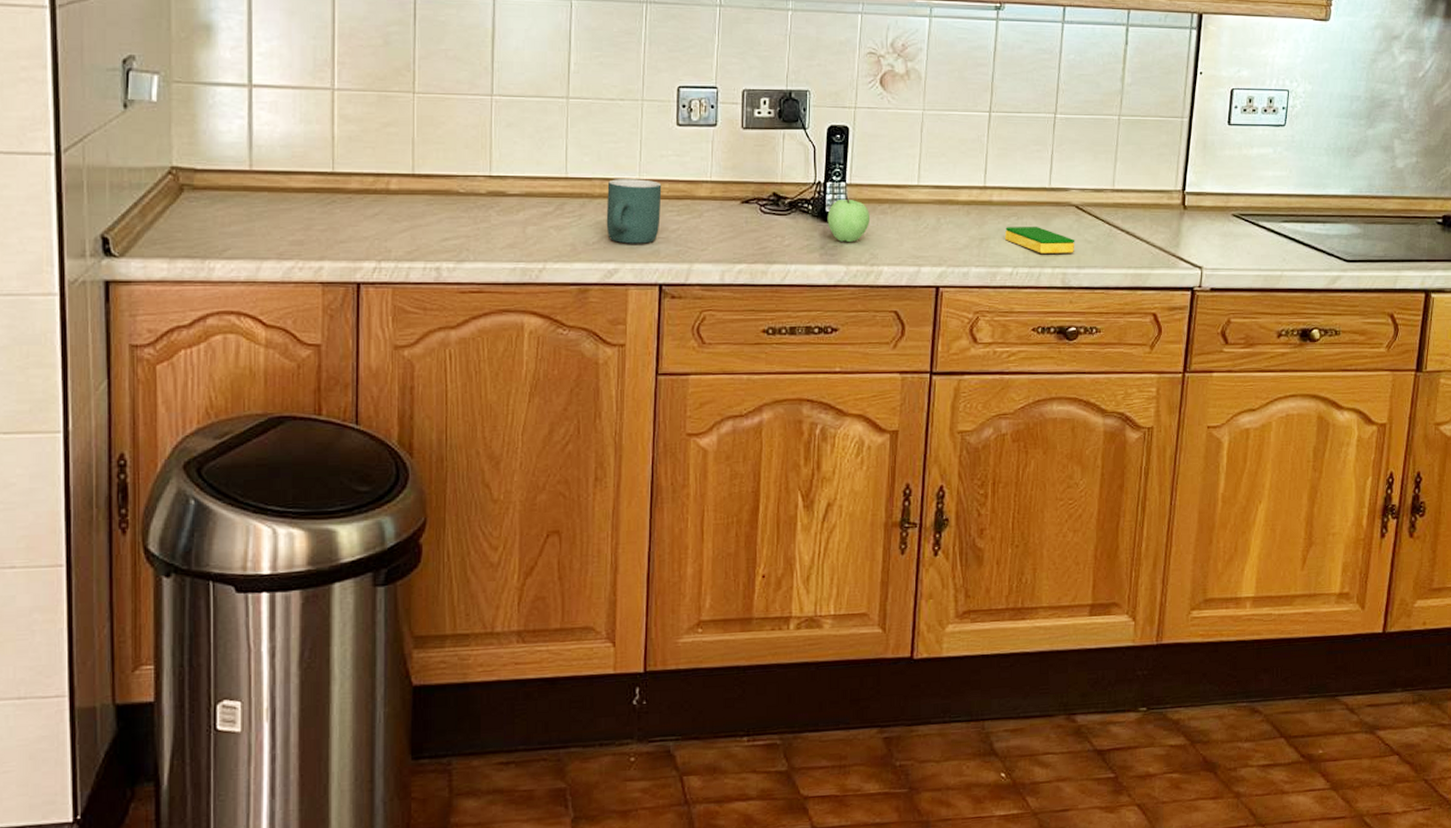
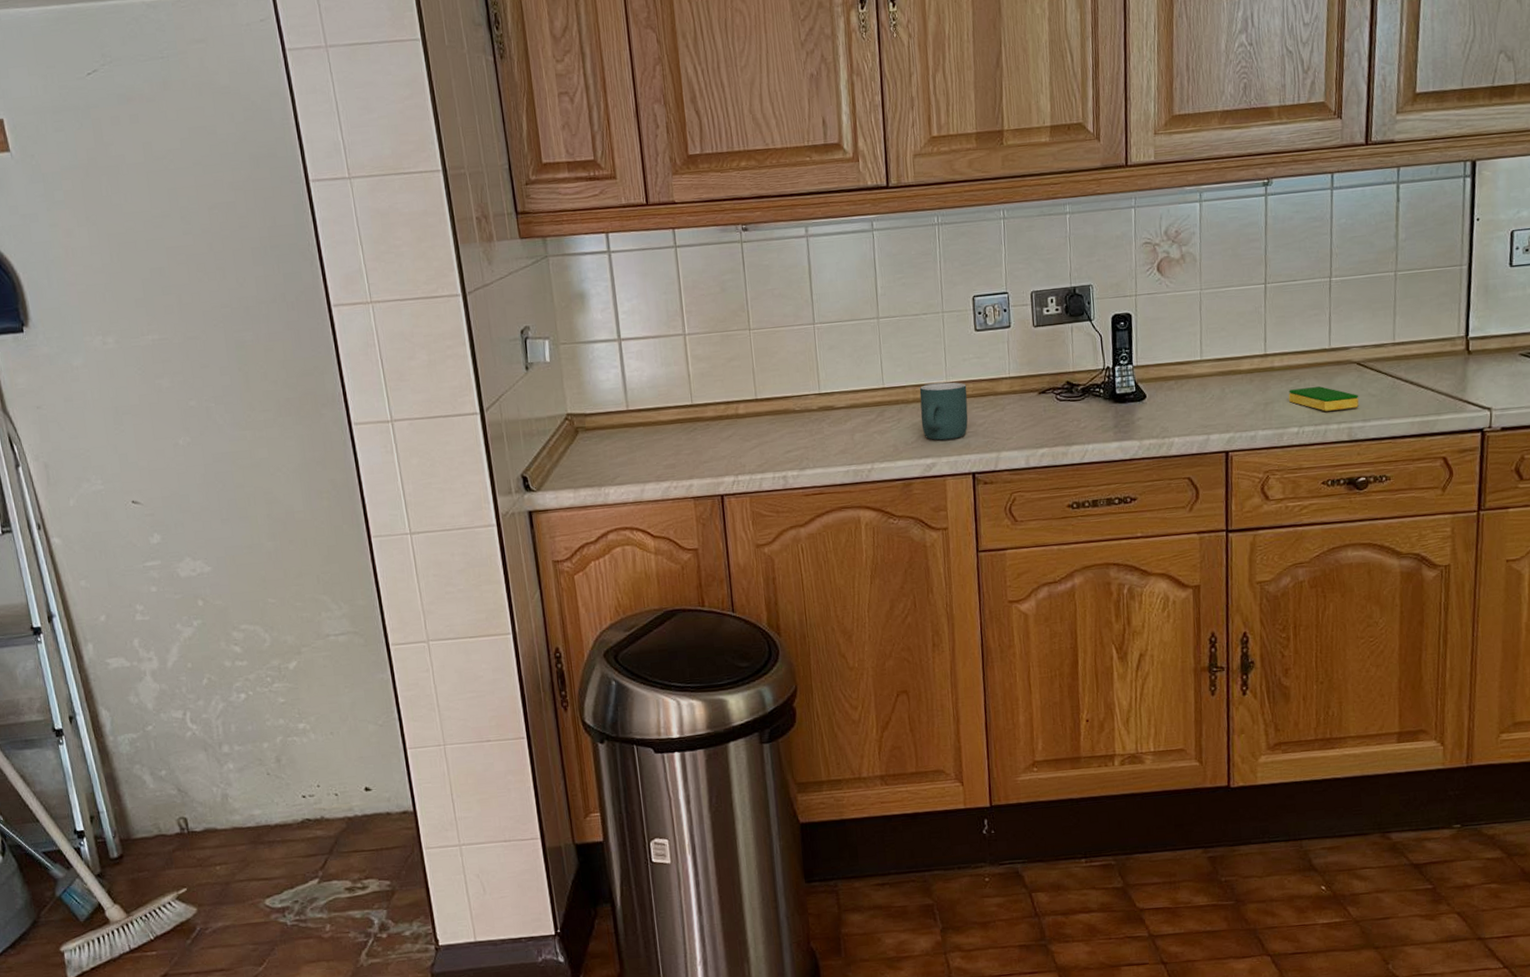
apple: present [827,197,869,243] -> none [1118,378,1158,420]

